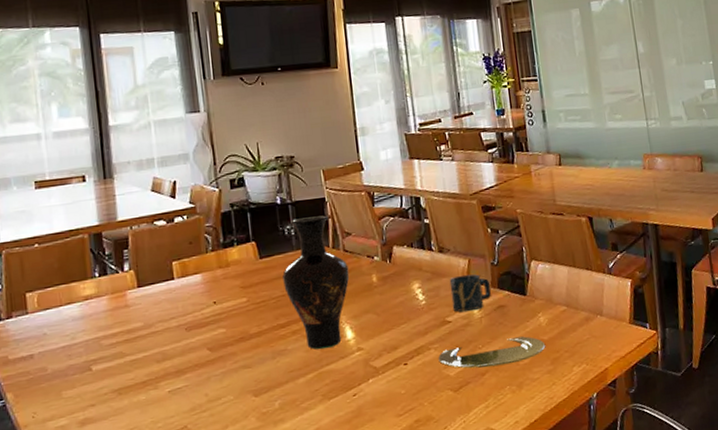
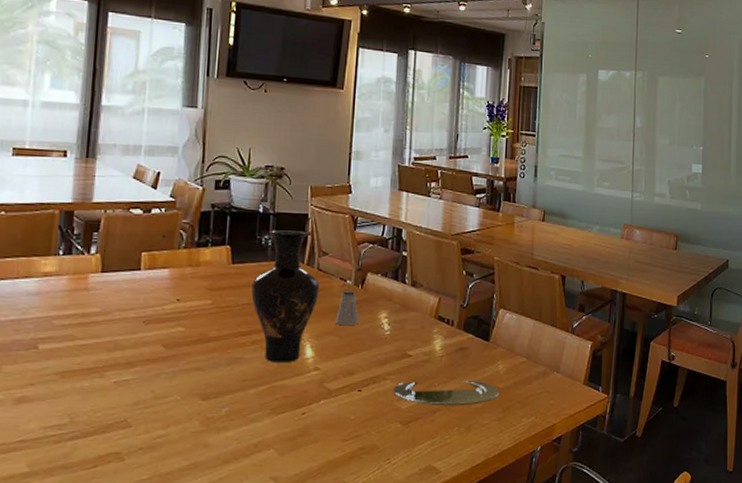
saltshaker: none [370,266,393,302] -> present [336,291,359,325]
cup: present [449,274,491,312] -> none [415,312,456,349]

